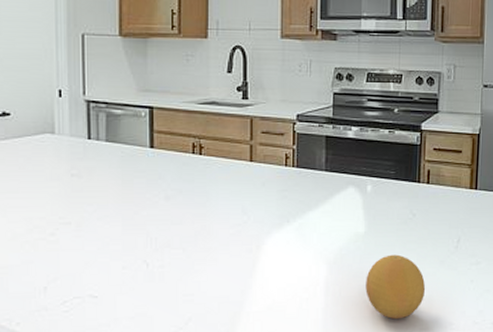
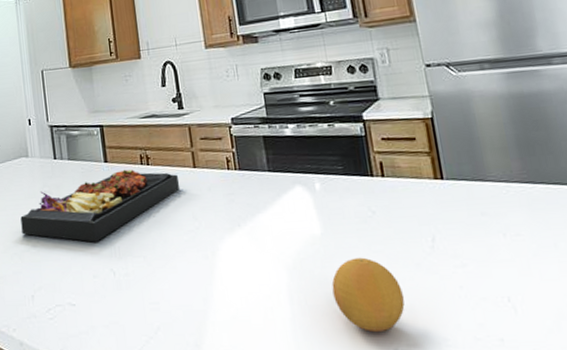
food platter: none [37,157,233,232] -> present [20,169,181,242]

